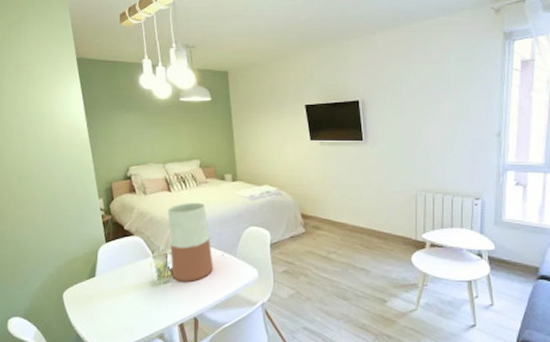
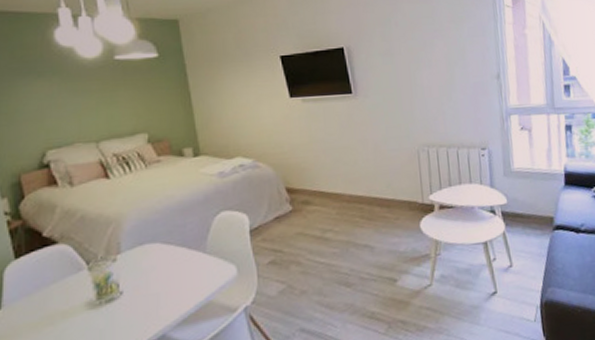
vase: present [168,202,213,283] -> none [107,188,175,297]

